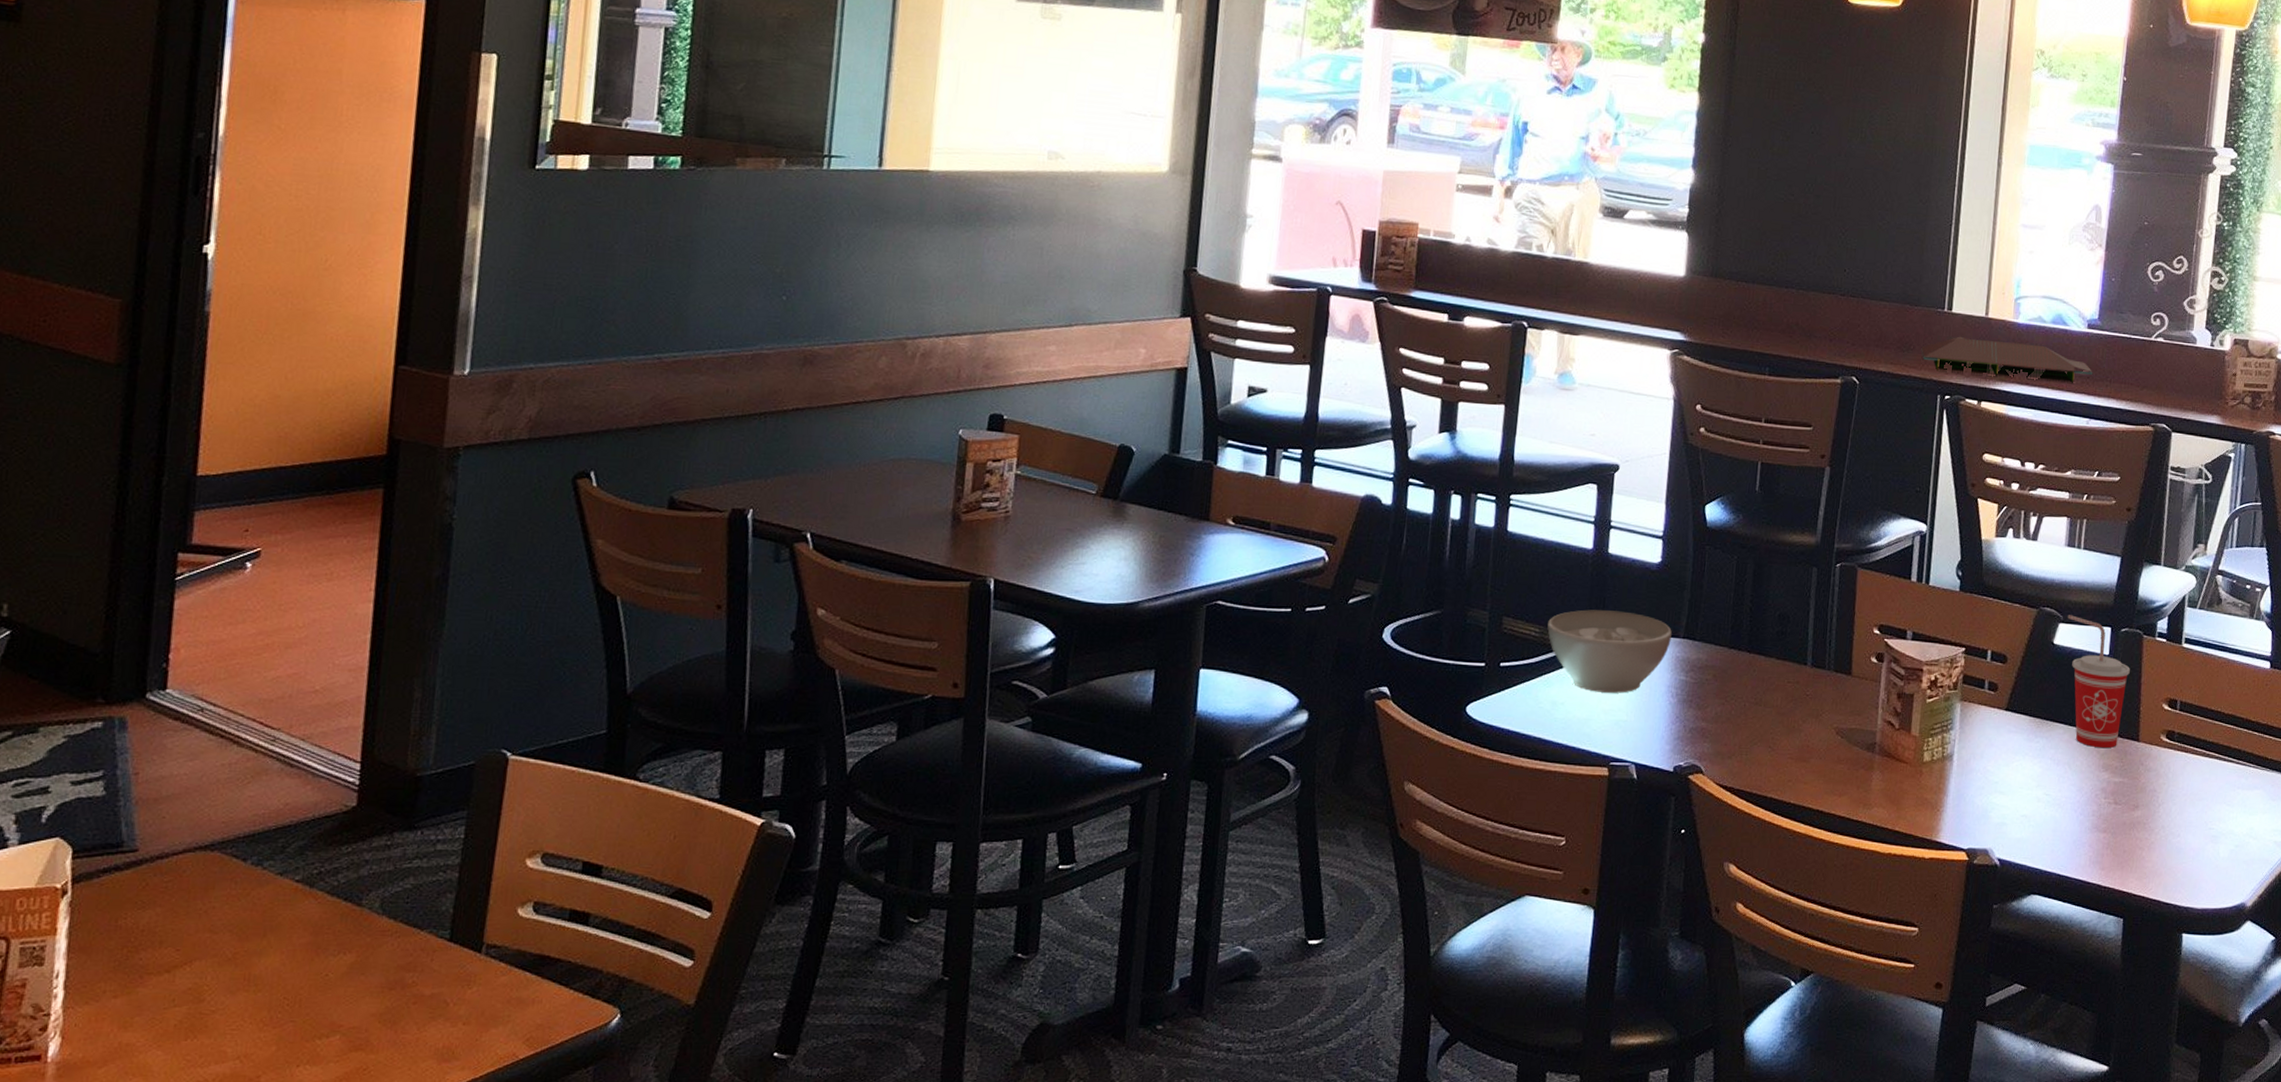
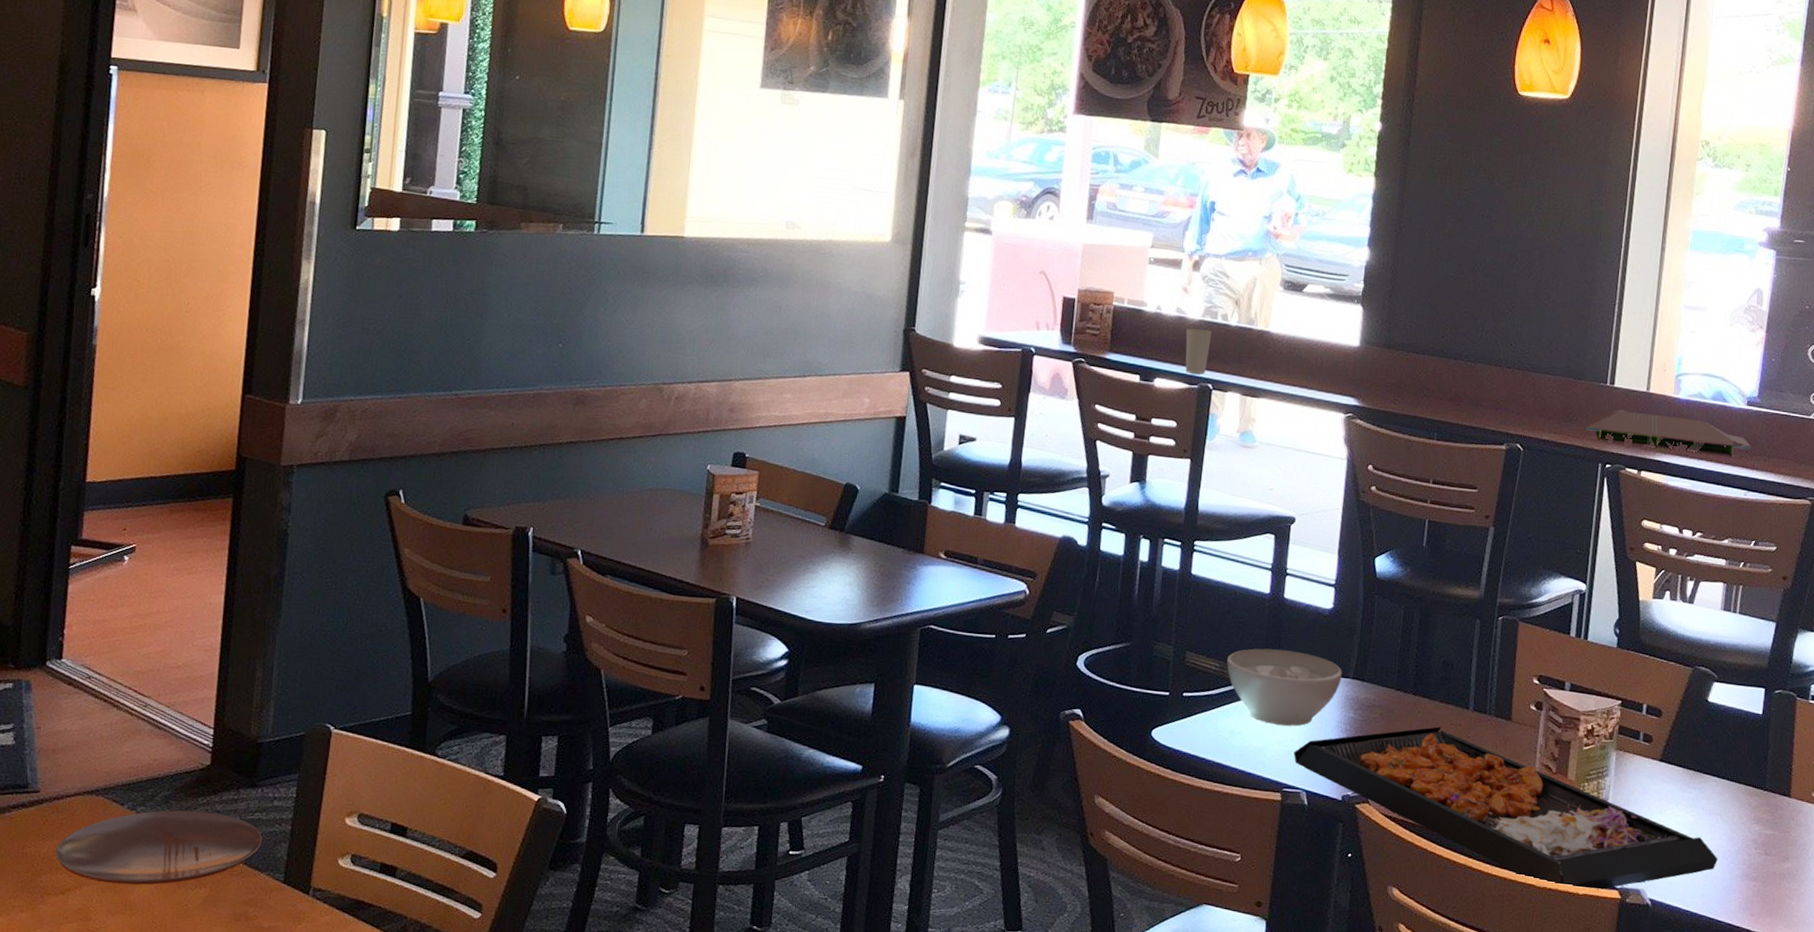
plate: none [159,861,424,956] -> present [56,810,263,885]
cup: none [1497,261,1527,311] -> present [1185,328,1212,375]
food tray: none [1620,686,2067,853] -> present [1293,726,1718,890]
beverage cup: present [2067,615,2130,749] -> none [1722,675,1783,802]

